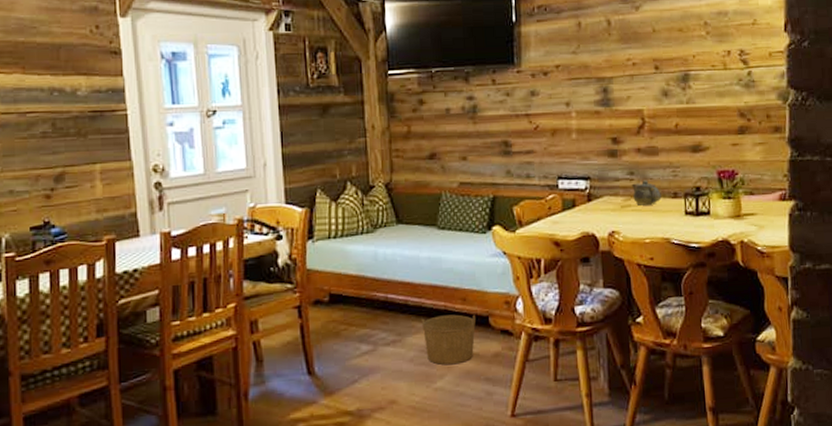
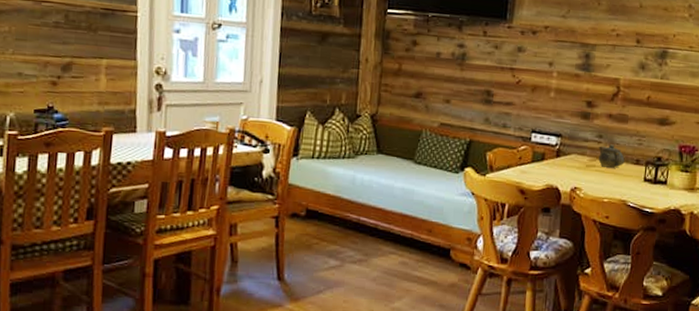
basket: present [421,314,476,366] -> none [388,242,438,289]

